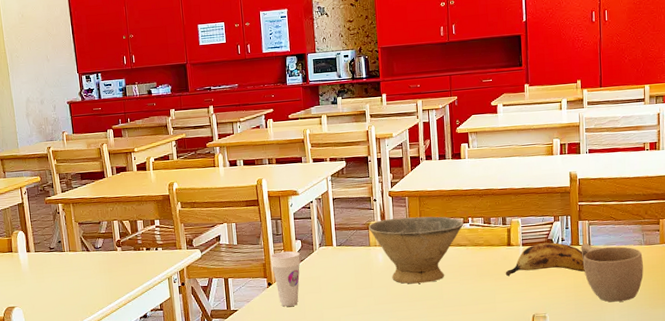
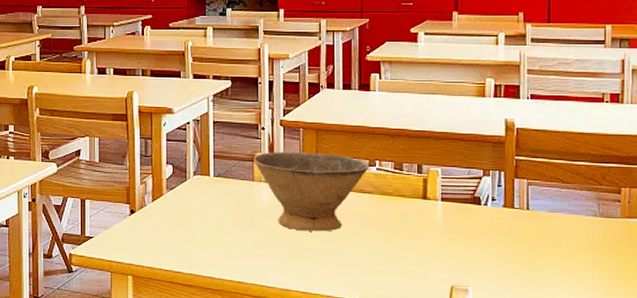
cup: present [271,251,301,307] -> none [136,176,170,240]
banana: present [505,242,585,276] -> none [418,200,521,241]
cup: present [580,243,643,302] -> none [516,206,598,284]

